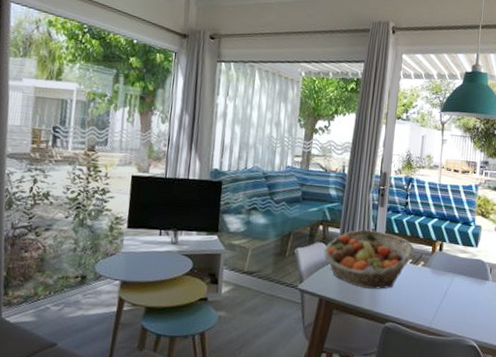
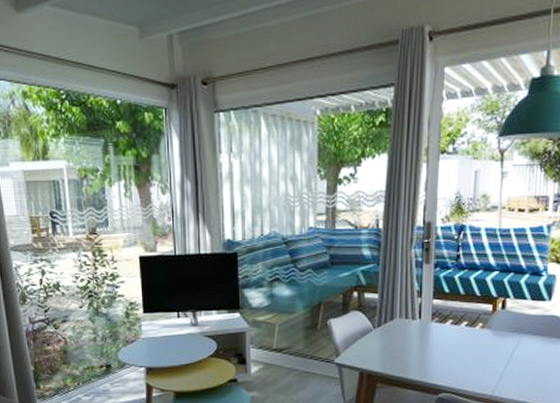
fruit basket: present [324,229,414,289] -> none [361,292,470,358]

